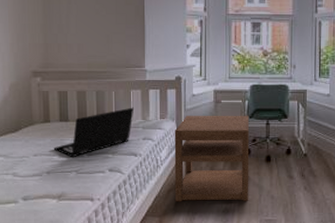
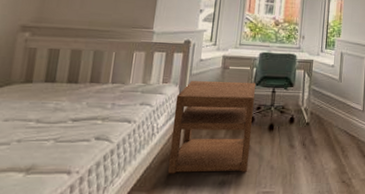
laptop: present [53,107,134,158] -> none [31,69,135,124]

